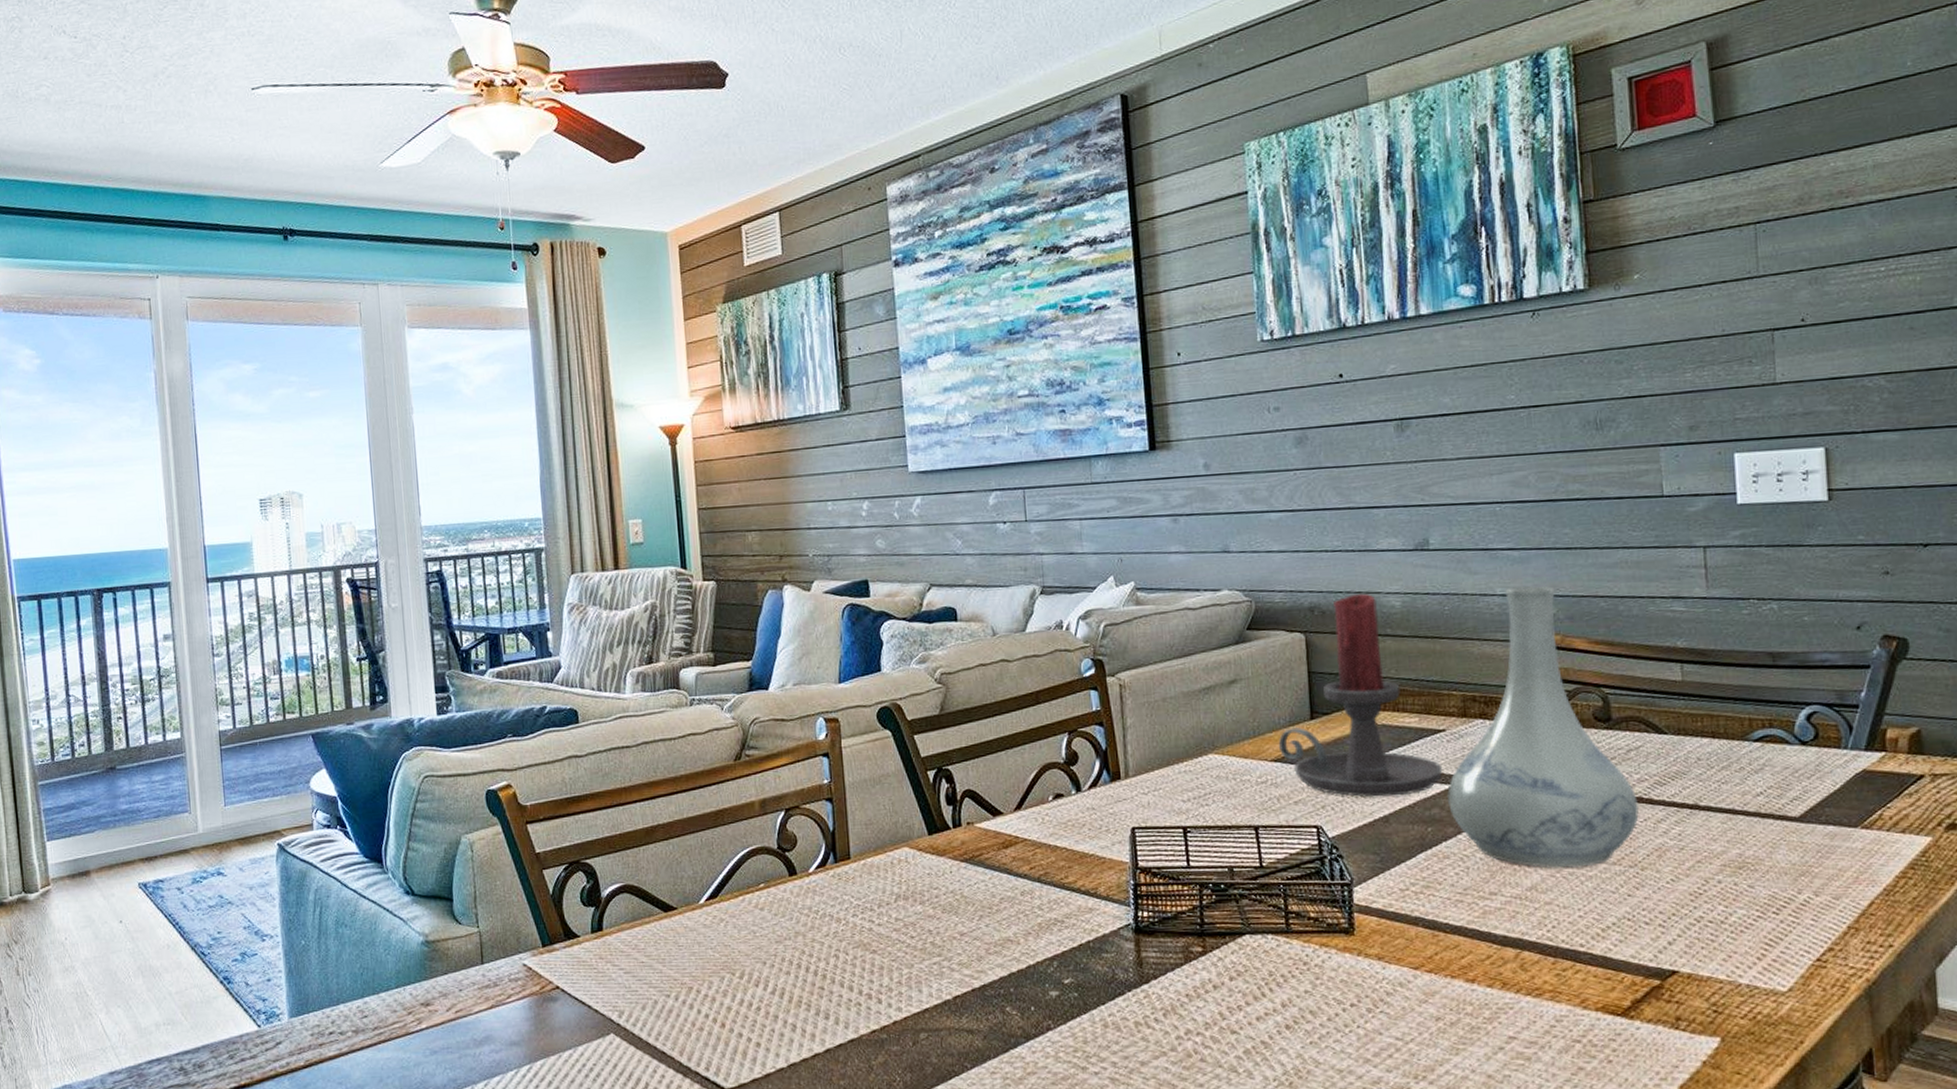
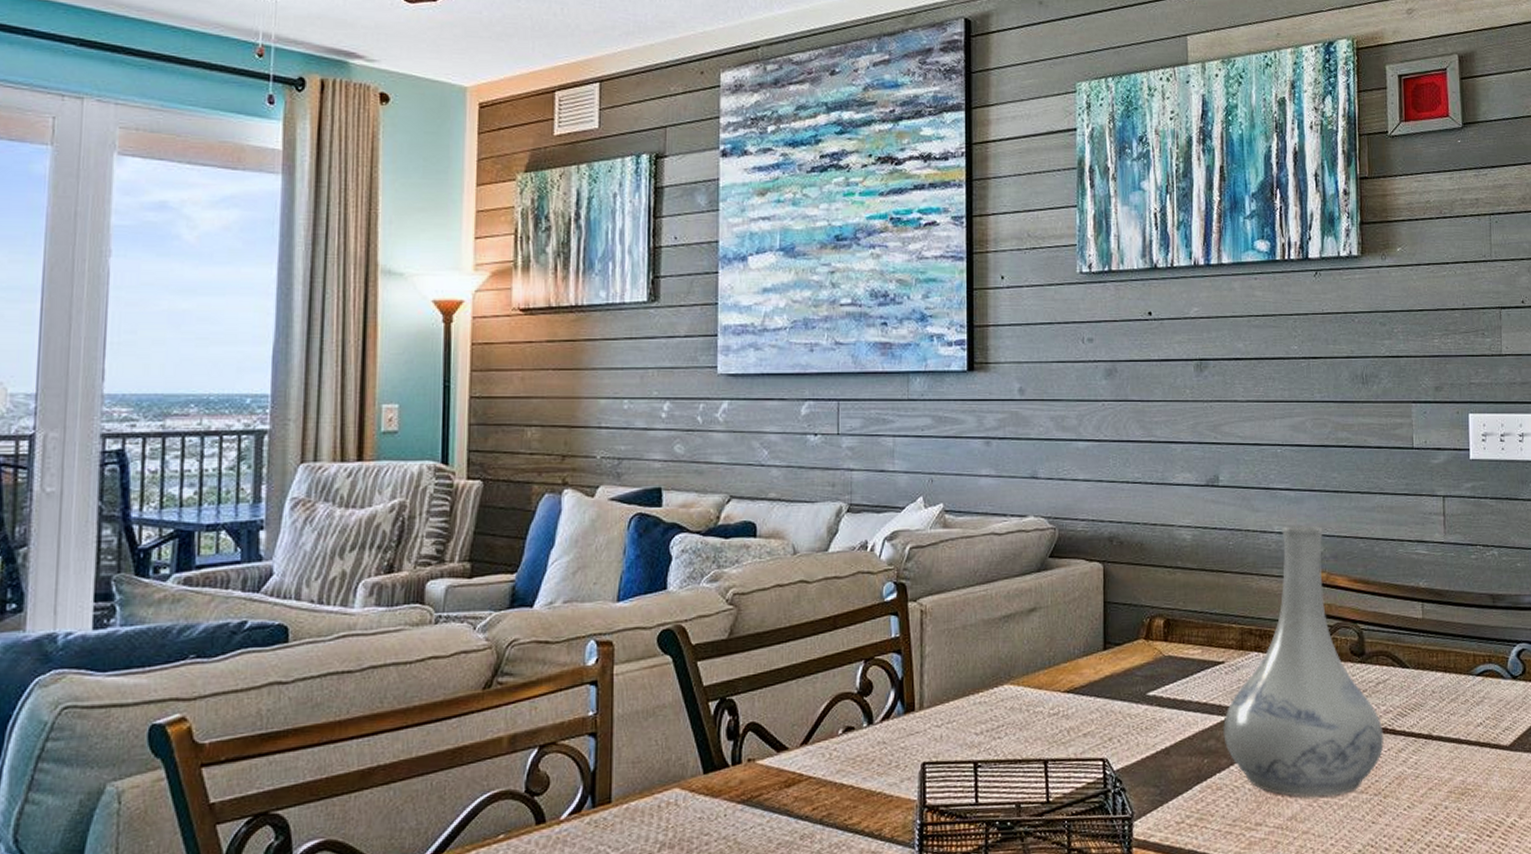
candle holder: present [1278,593,1443,797] -> none [1071,525,1220,729]

